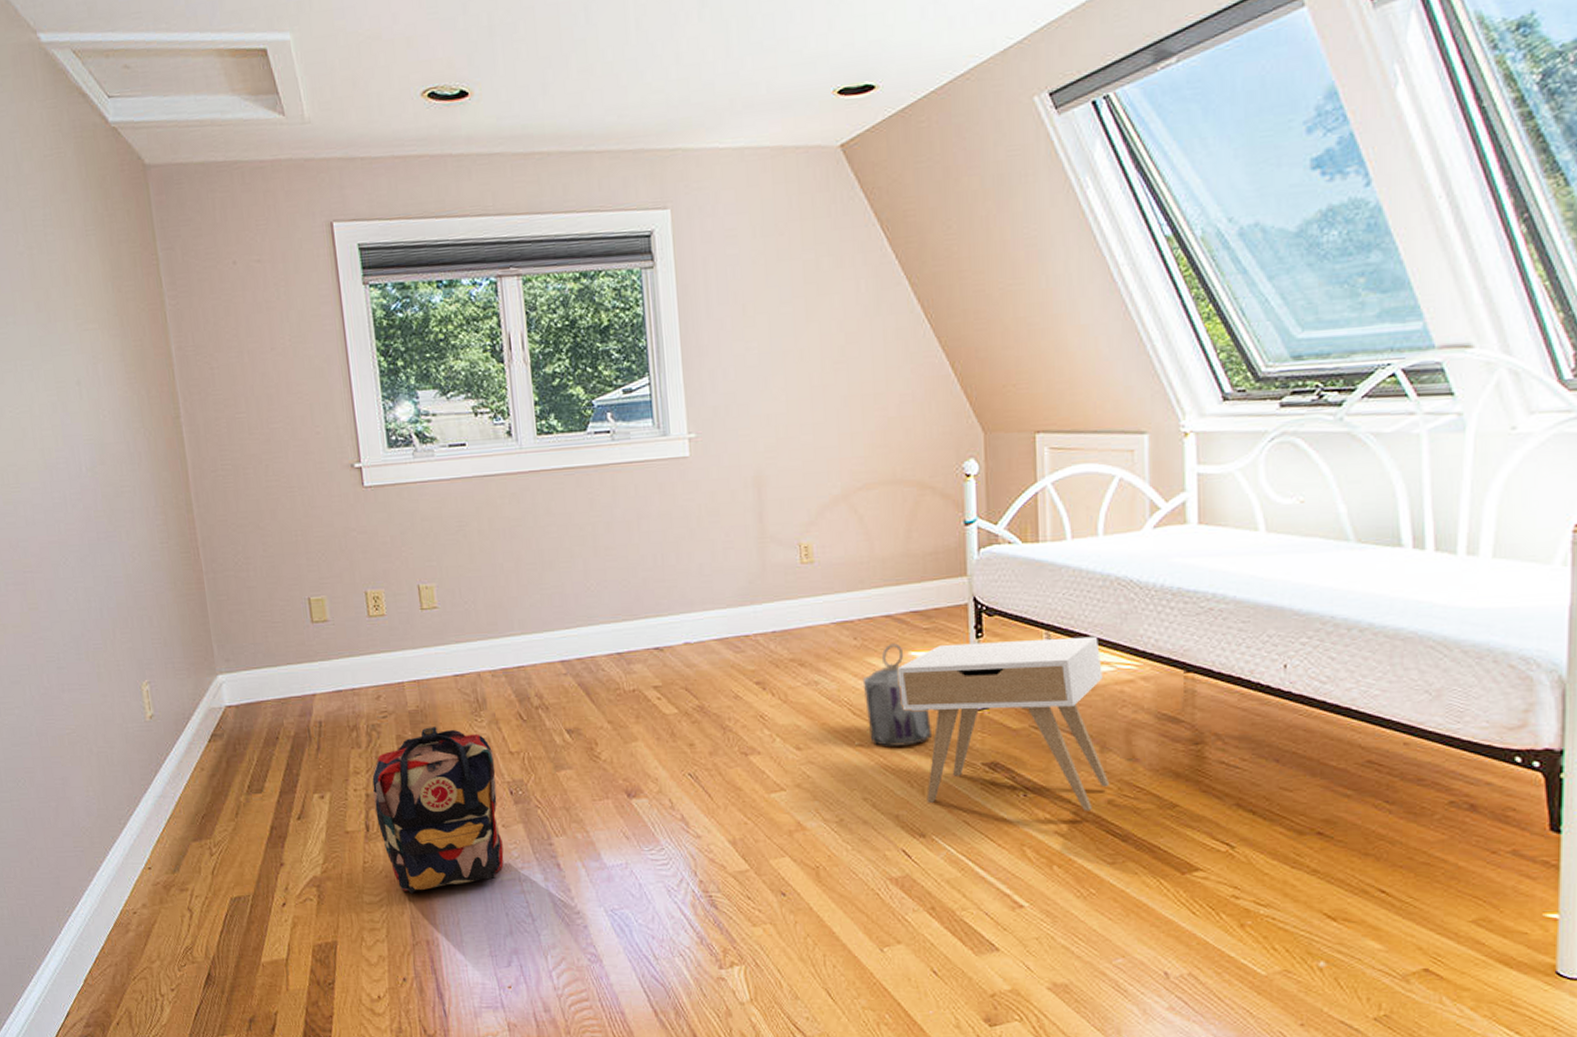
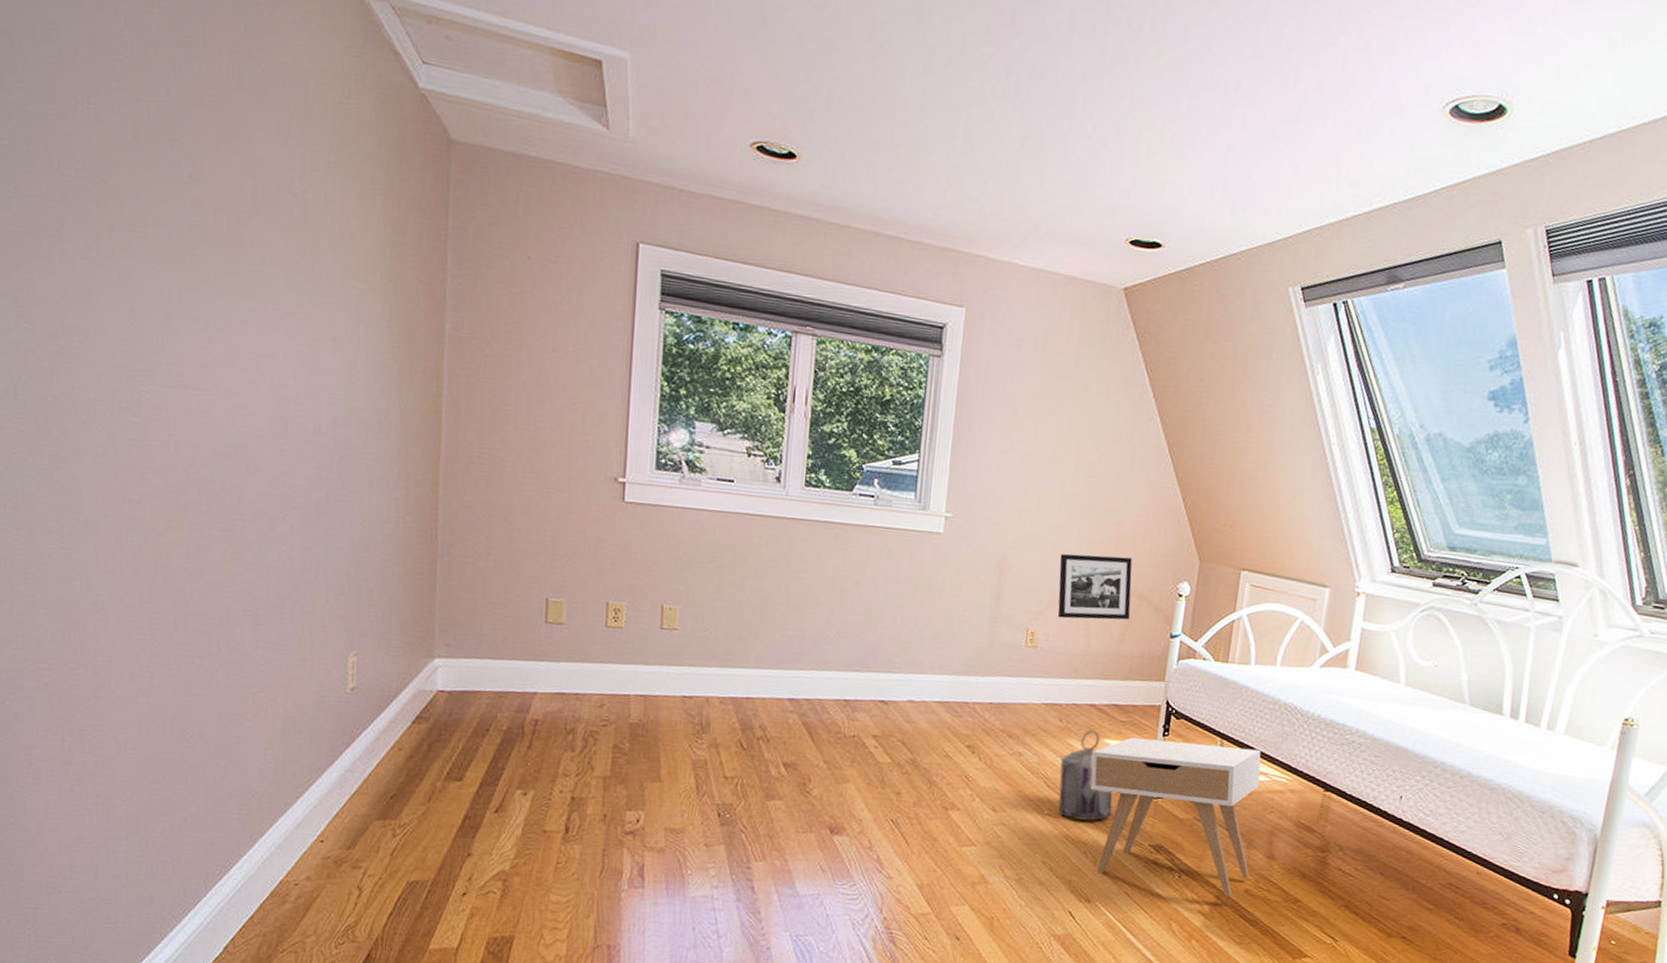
backpack: present [372,727,504,894] -> none [578,741,709,899]
picture frame: none [822,444,914,525] -> present [1058,554,1133,620]

